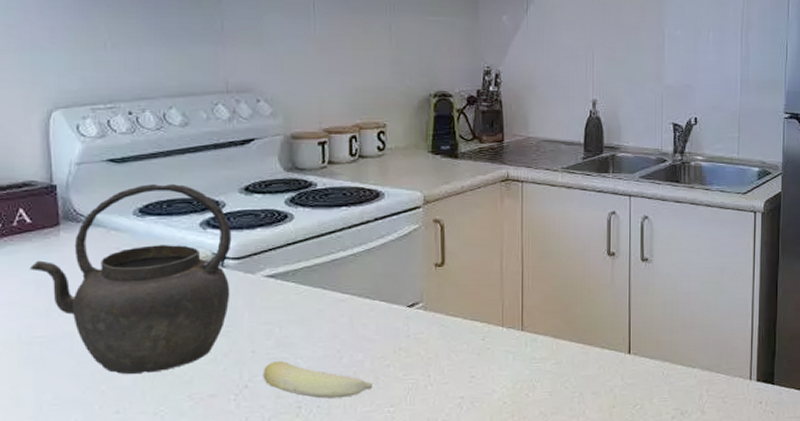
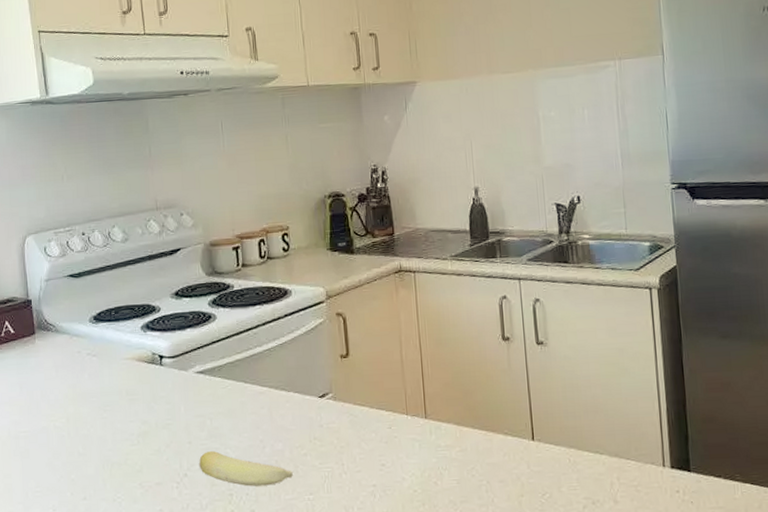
kettle: present [29,183,232,374] -> none [14,292,169,464]

